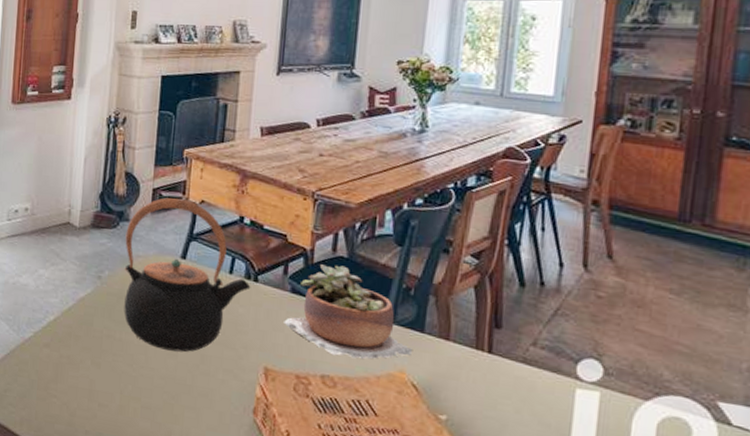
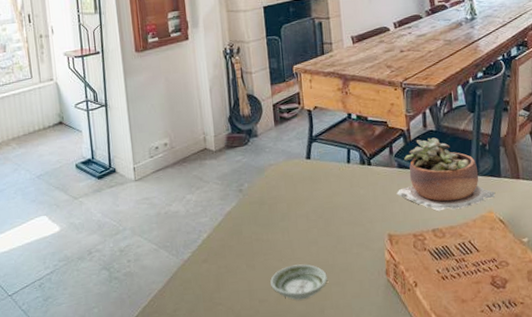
saucer: none [115,374,182,417] -> present [270,264,328,300]
teapot: present [124,198,251,352] -> none [256,108,367,240]

